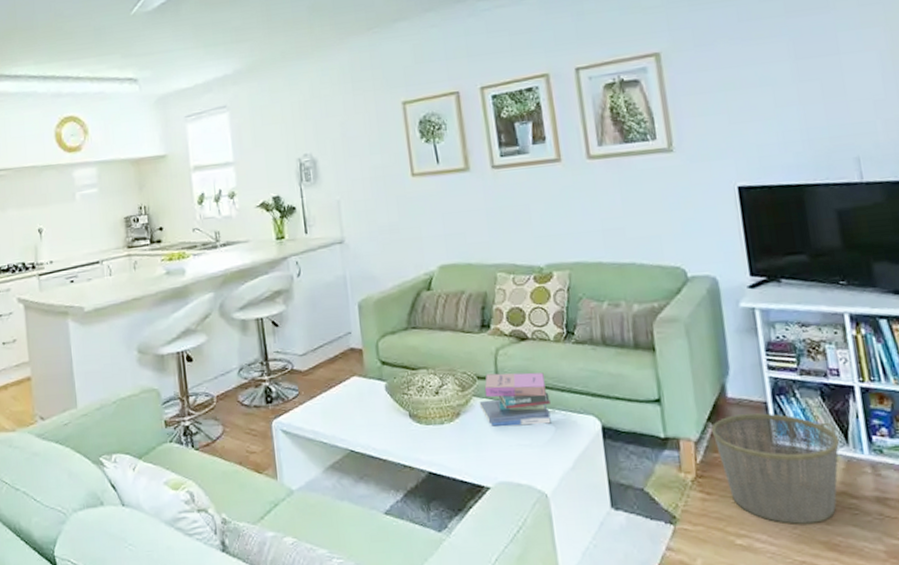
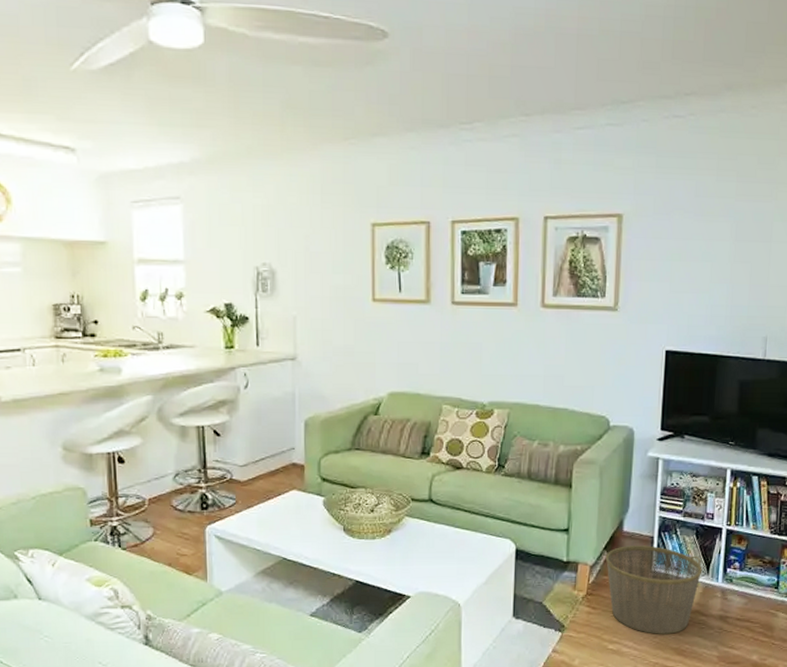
books: present [479,372,551,426] -> none [410,497,474,545]

